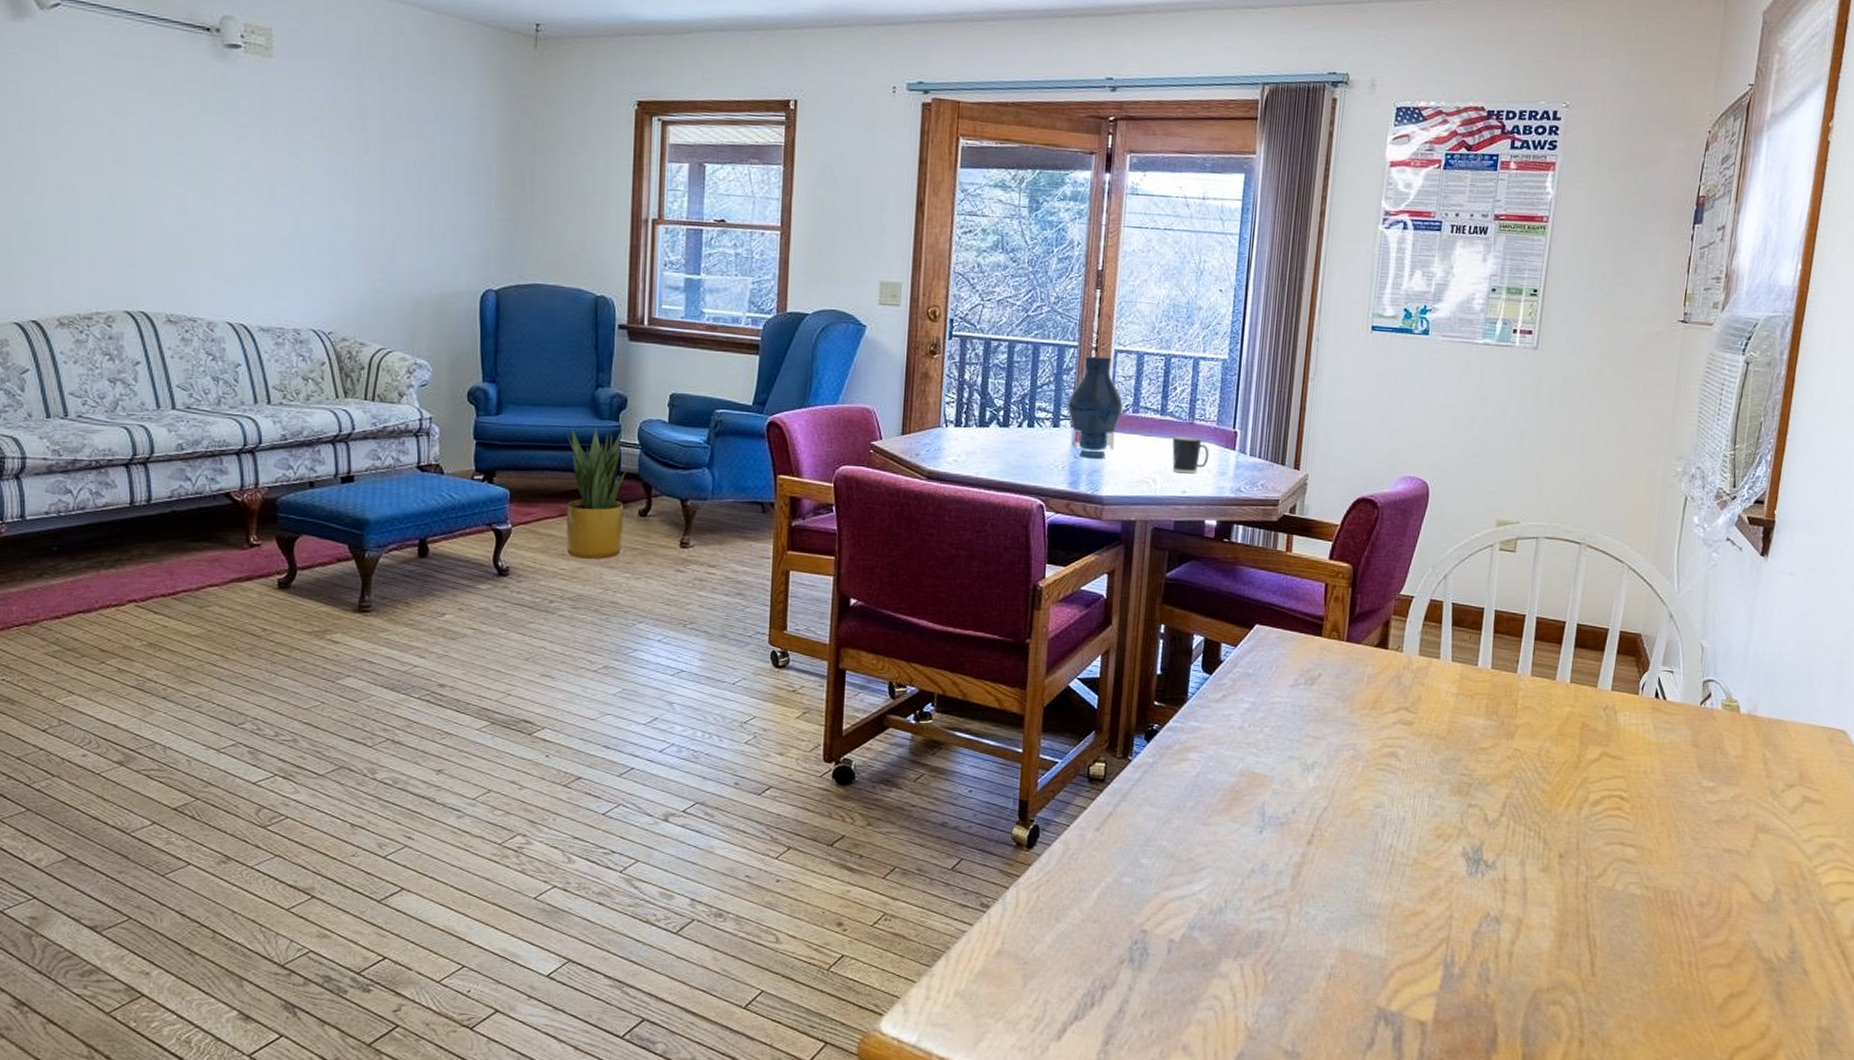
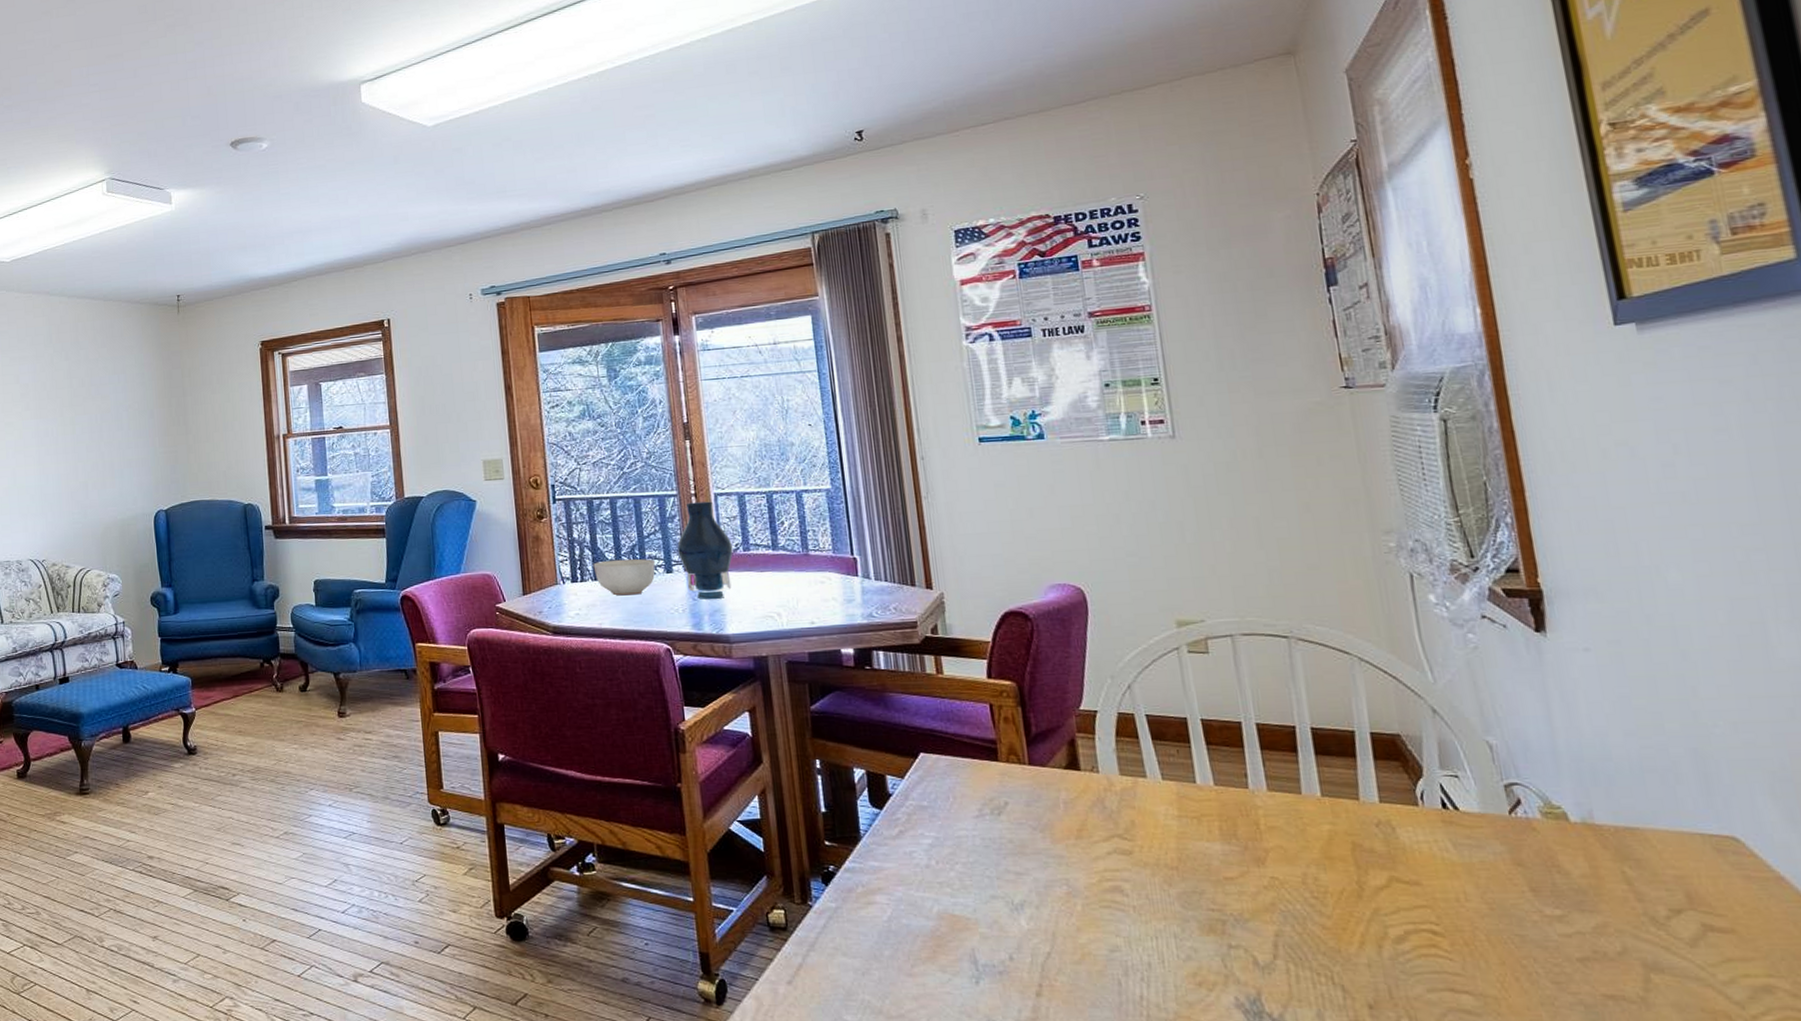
planter: present [566,427,629,560] -> none [232,615,288,735]
bowl: none [980,407,1045,447] -> present [593,558,656,596]
mug: present [1172,436,1209,474] -> none [790,568,832,605]

